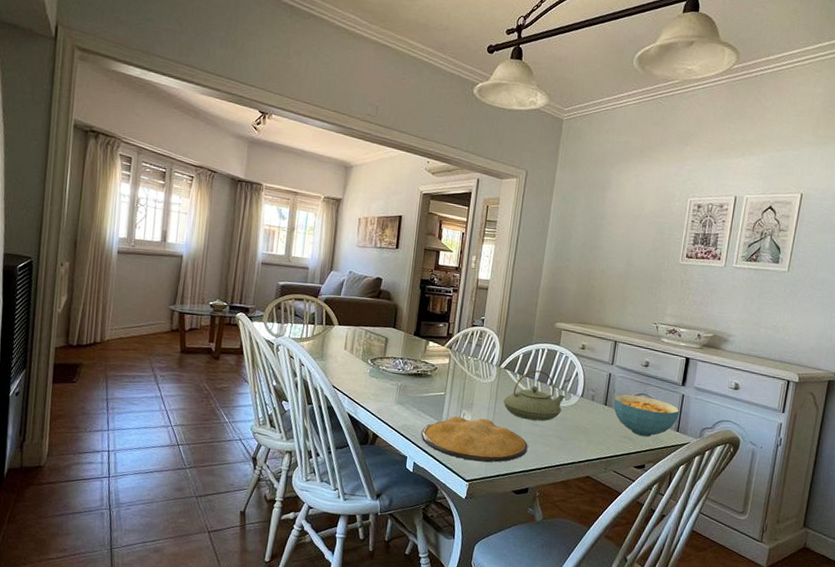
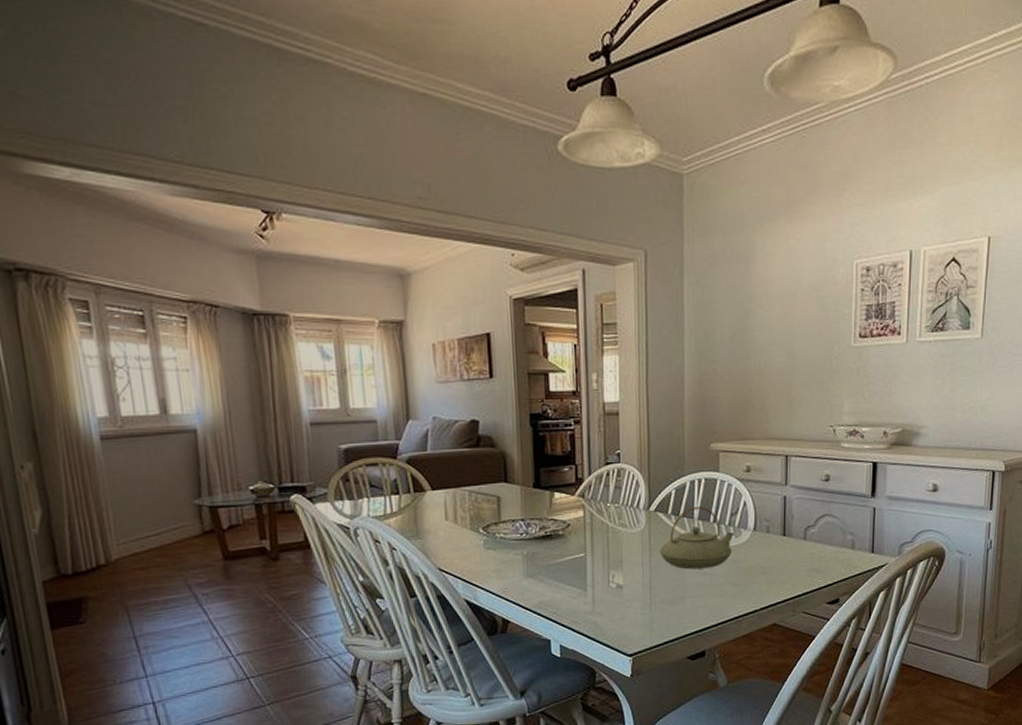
plate: present [421,416,528,462] -> none [563,577,698,631]
cereal bowl: present [613,394,680,437] -> none [793,517,873,566]

